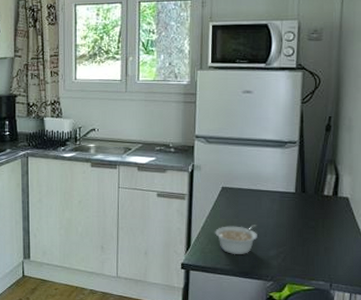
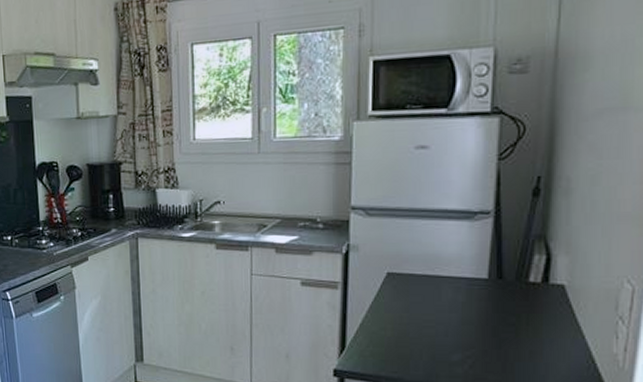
legume: present [215,225,257,255] -> none [378,321,435,360]

